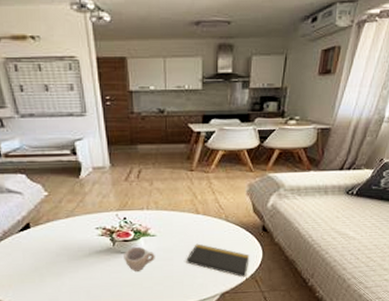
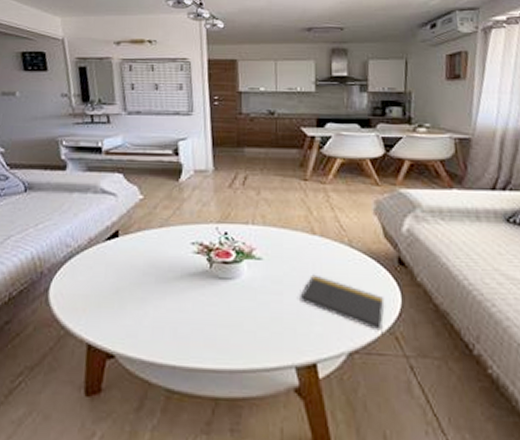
cup: present [124,246,155,271] -> none [222,271,260,306]

